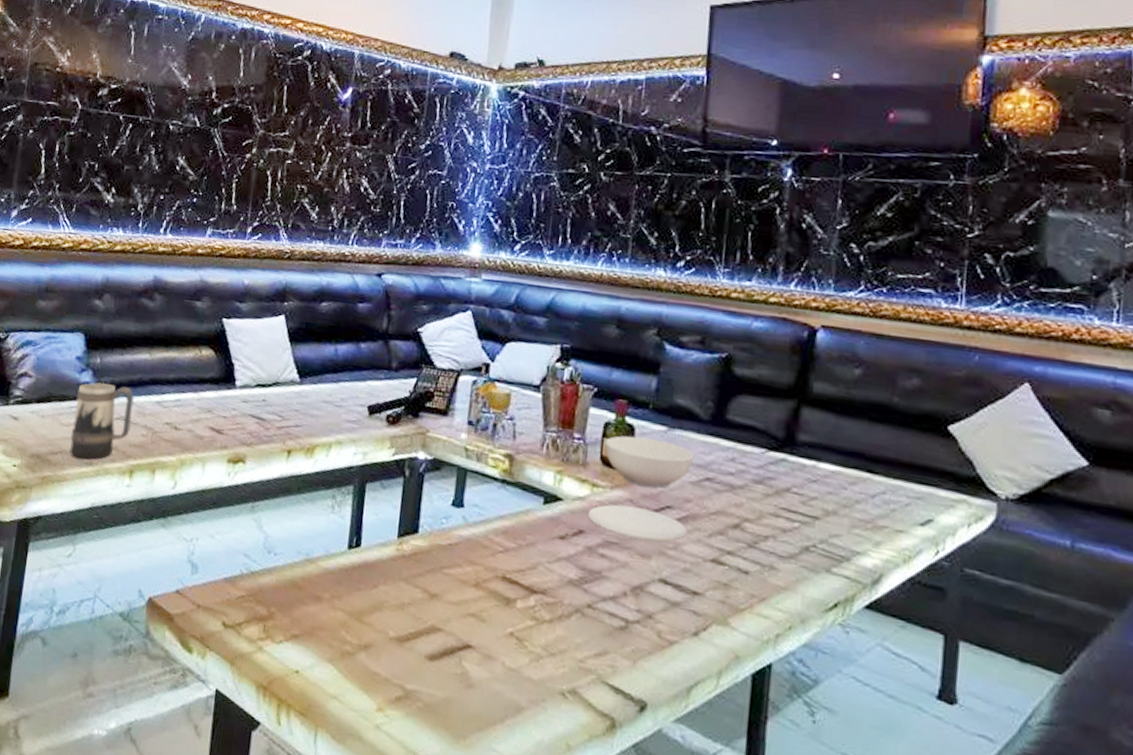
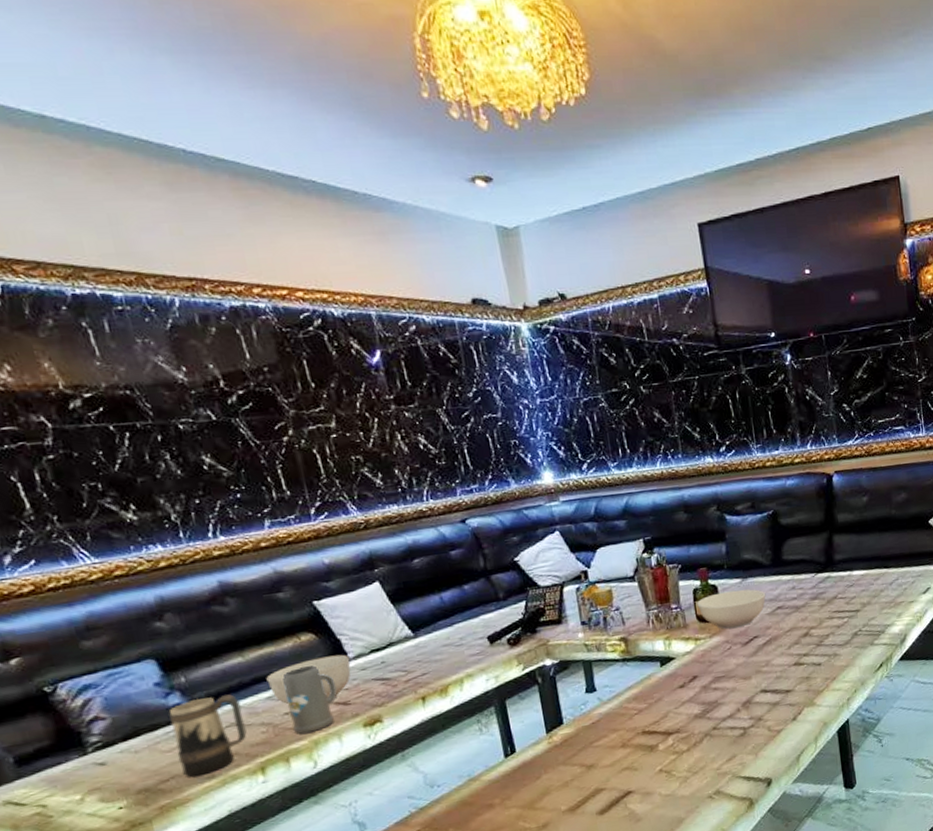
bowl: none [161,375,237,422] -> present [266,654,351,704]
beer mug: none [168,380,217,451] -> present [282,665,338,734]
plate: present [588,504,688,542] -> none [697,643,773,670]

